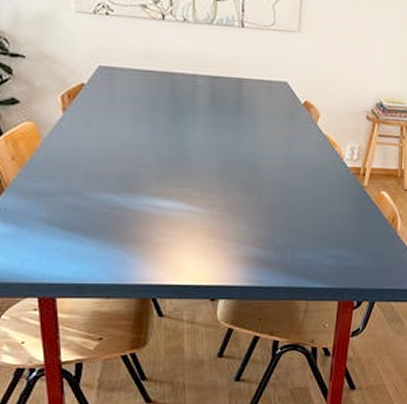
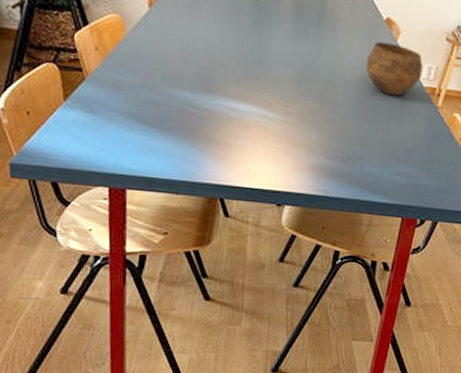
bowl: none [288,126,346,180] -> present [365,41,423,97]

